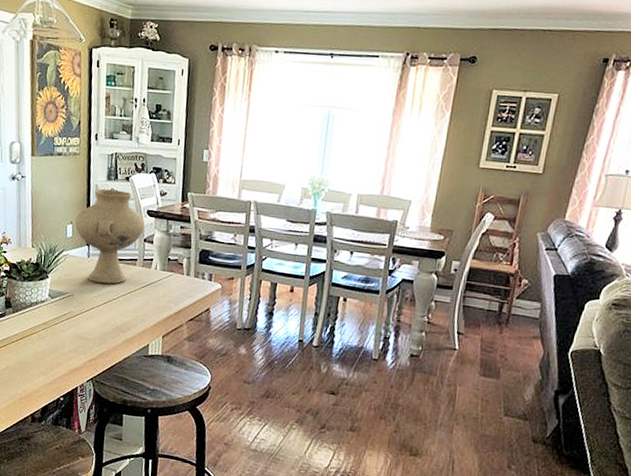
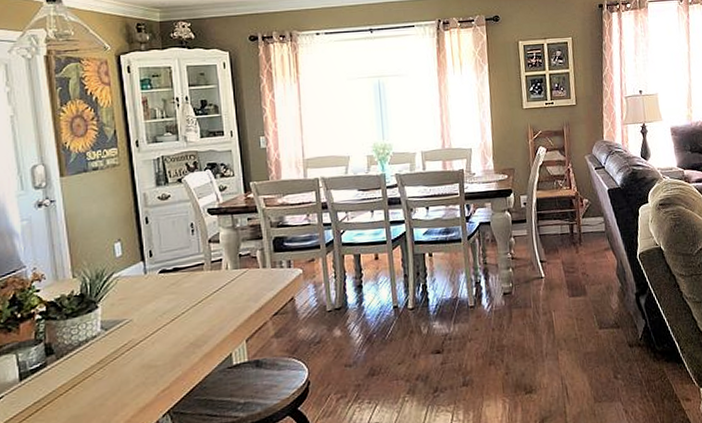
vase: present [75,188,146,284] -> none [124,194,208,300]

